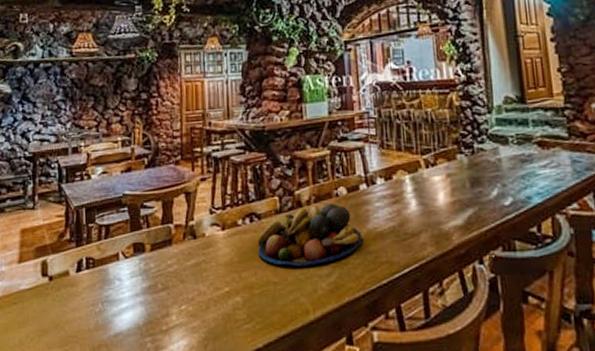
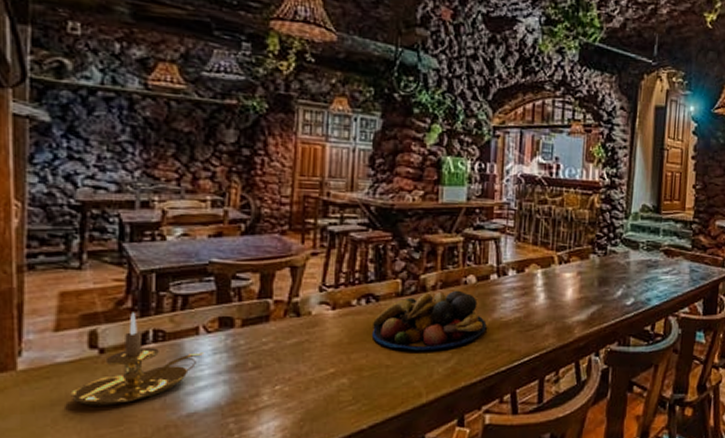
candle holder: none [31,243,124,328] -> present [70,312,205,406]

